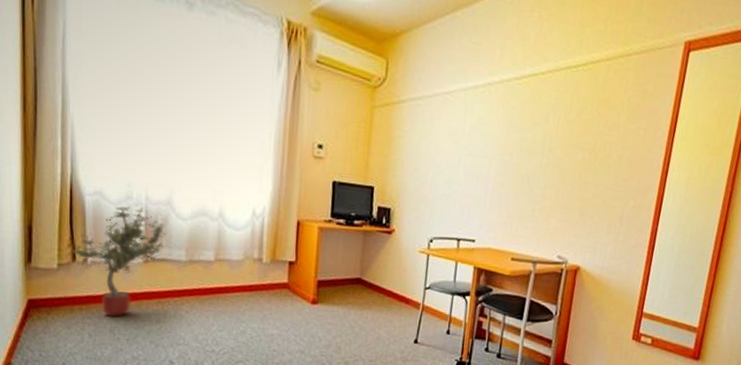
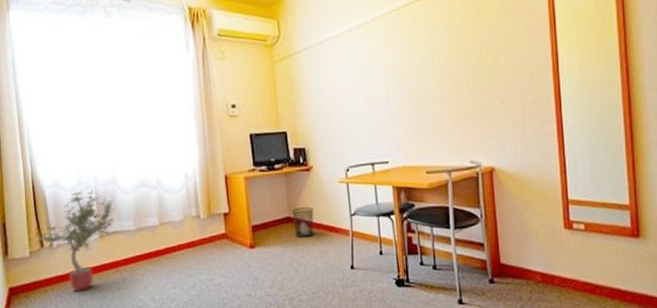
waste bin: none [362,270,387,303] -> present [291,207,314,238]

